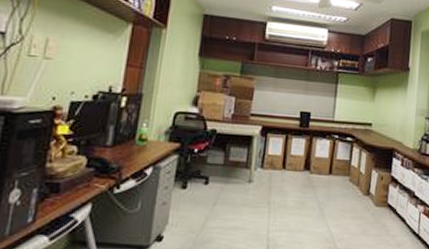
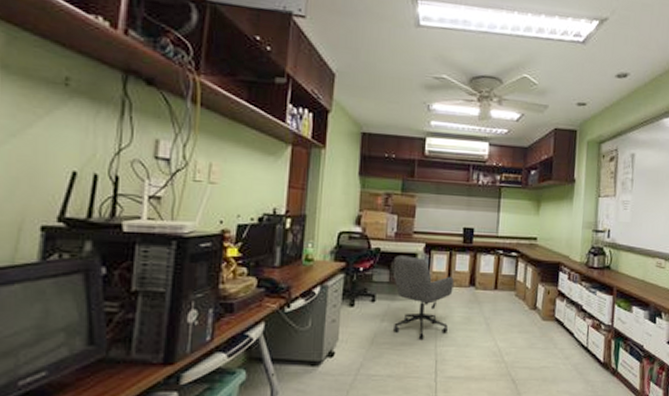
office chair: none [224,136,289,224] -> present [392,254,454,339]

